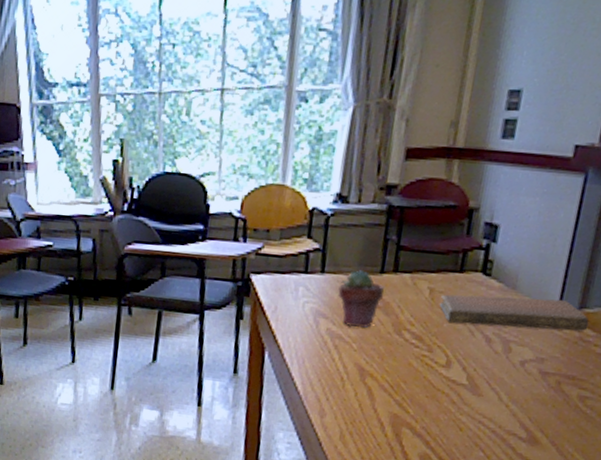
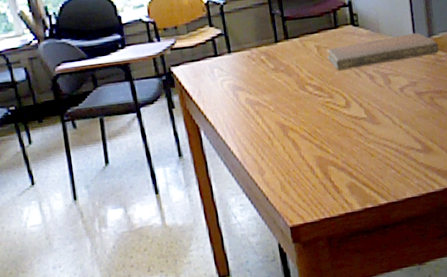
potted succulent: present [337,270,384,328] -> none [246,43,283,93]

